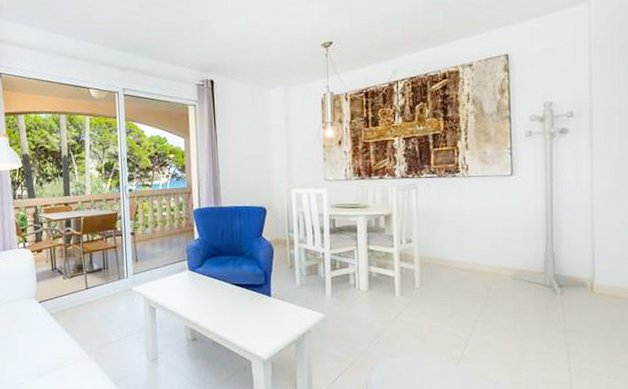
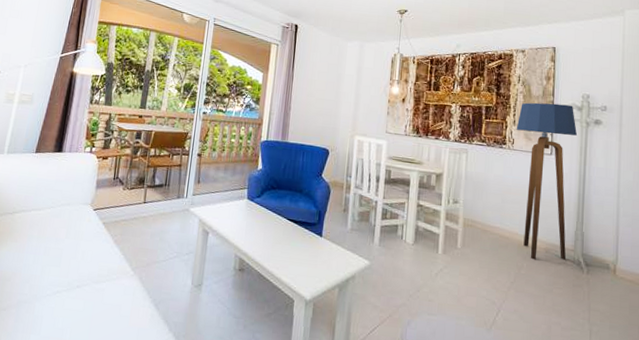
floor lamp: none [469,117,540,289] -> present [516,102,577,260]

